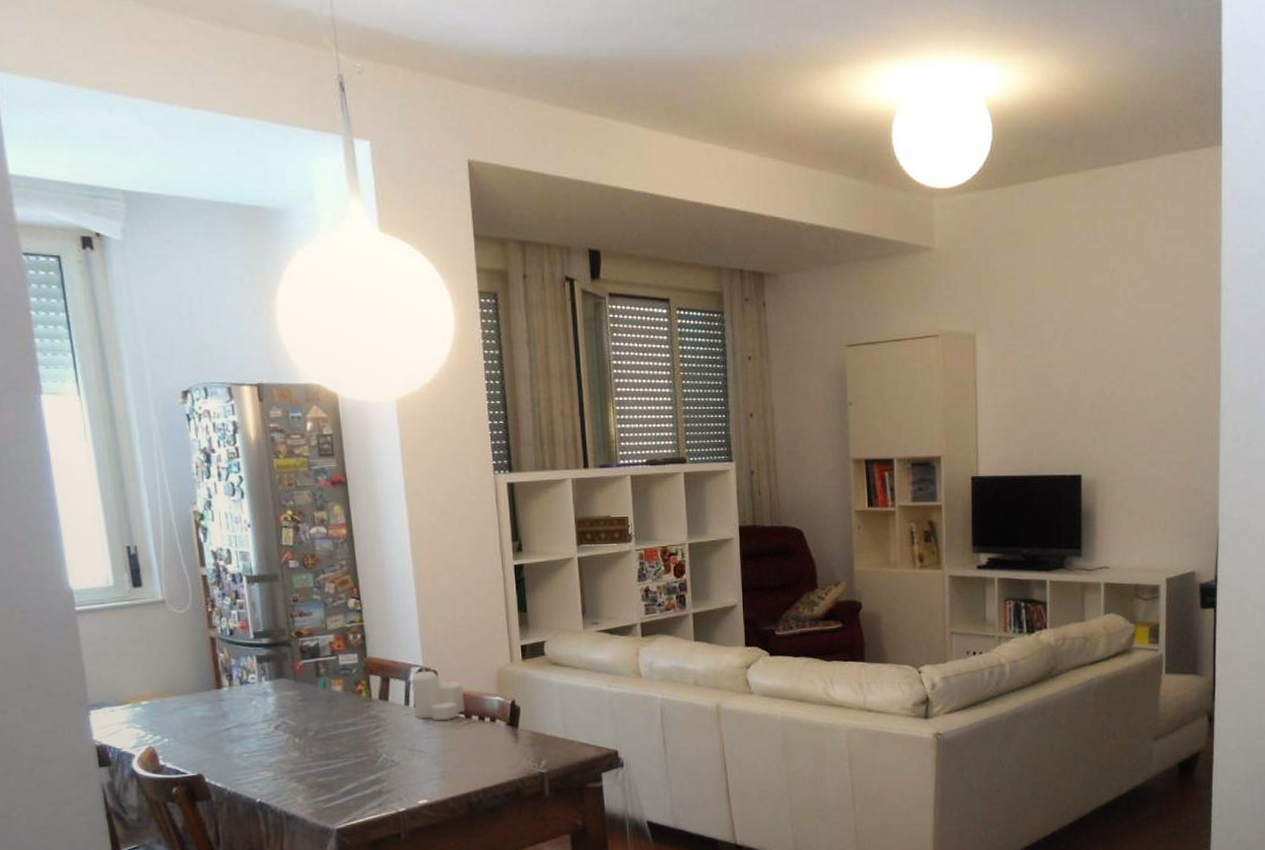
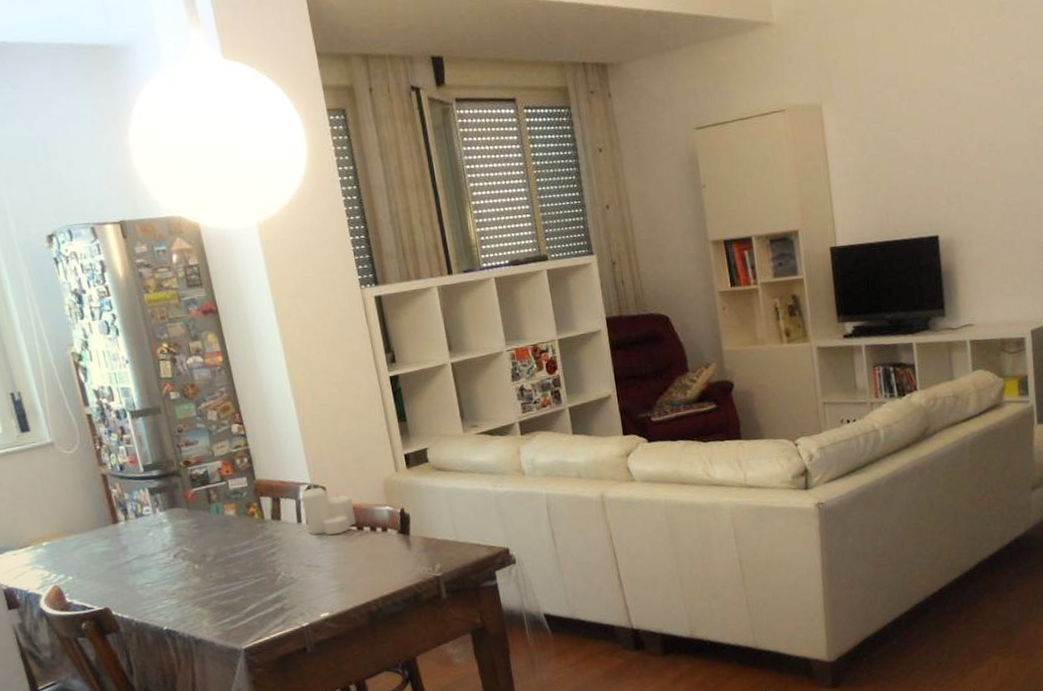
decorative box: present [575,514,633,545] -> none [444,316,503,351]

